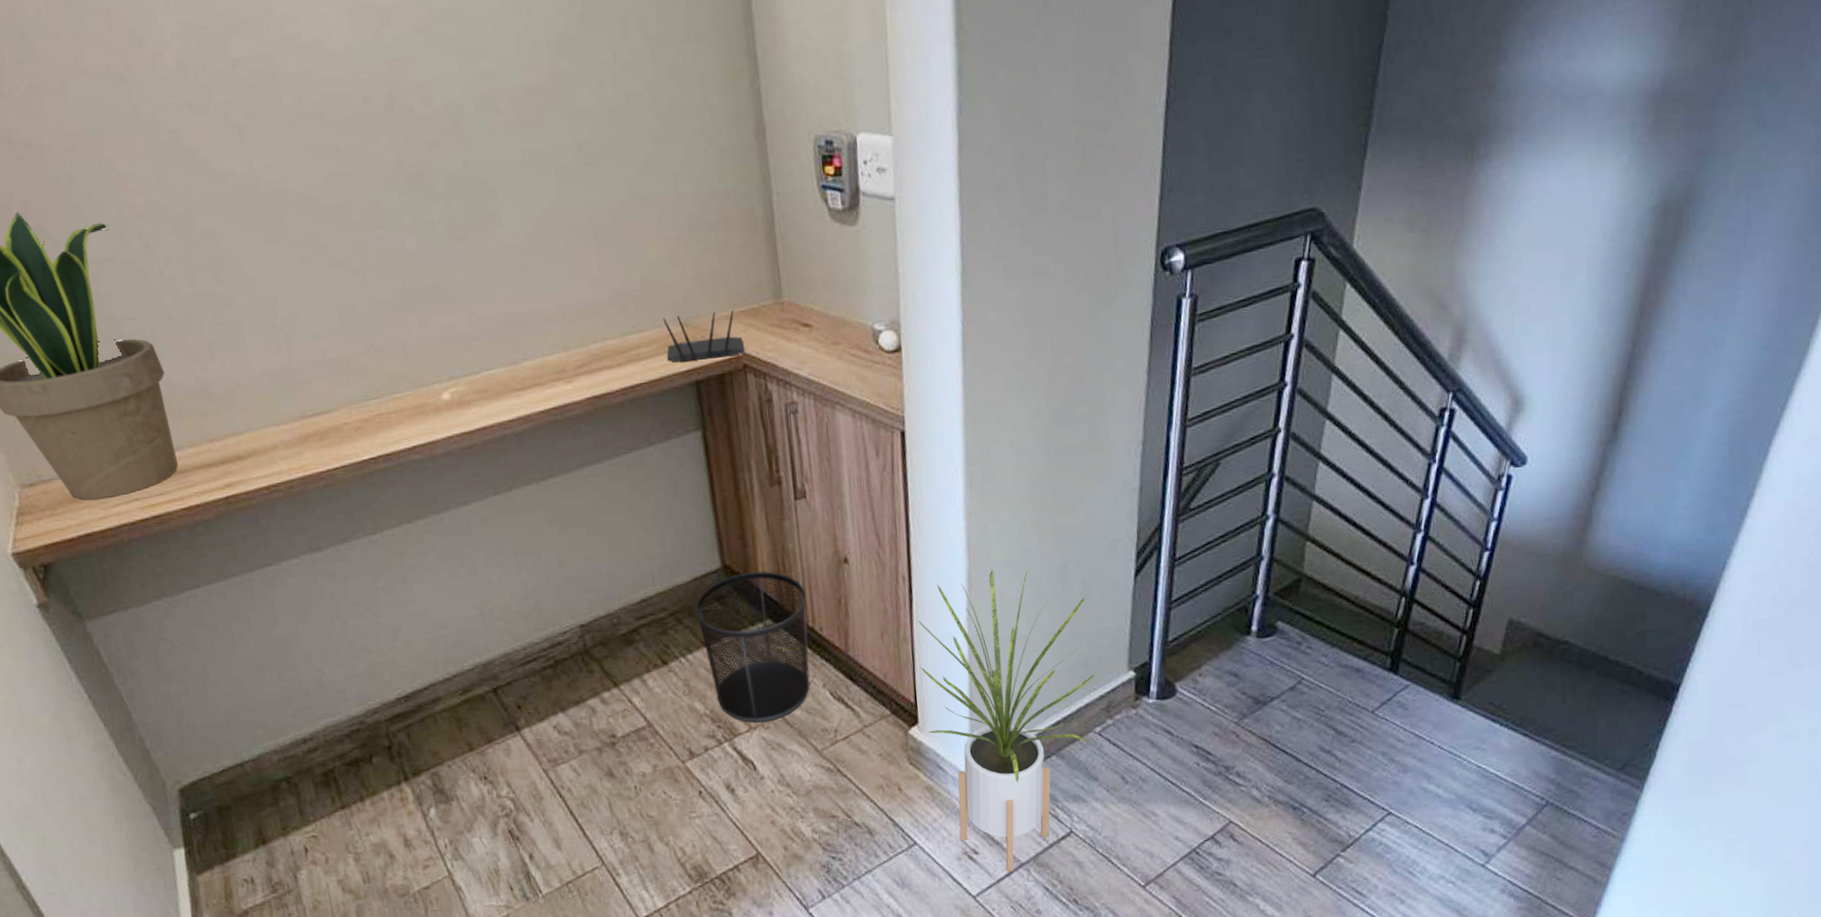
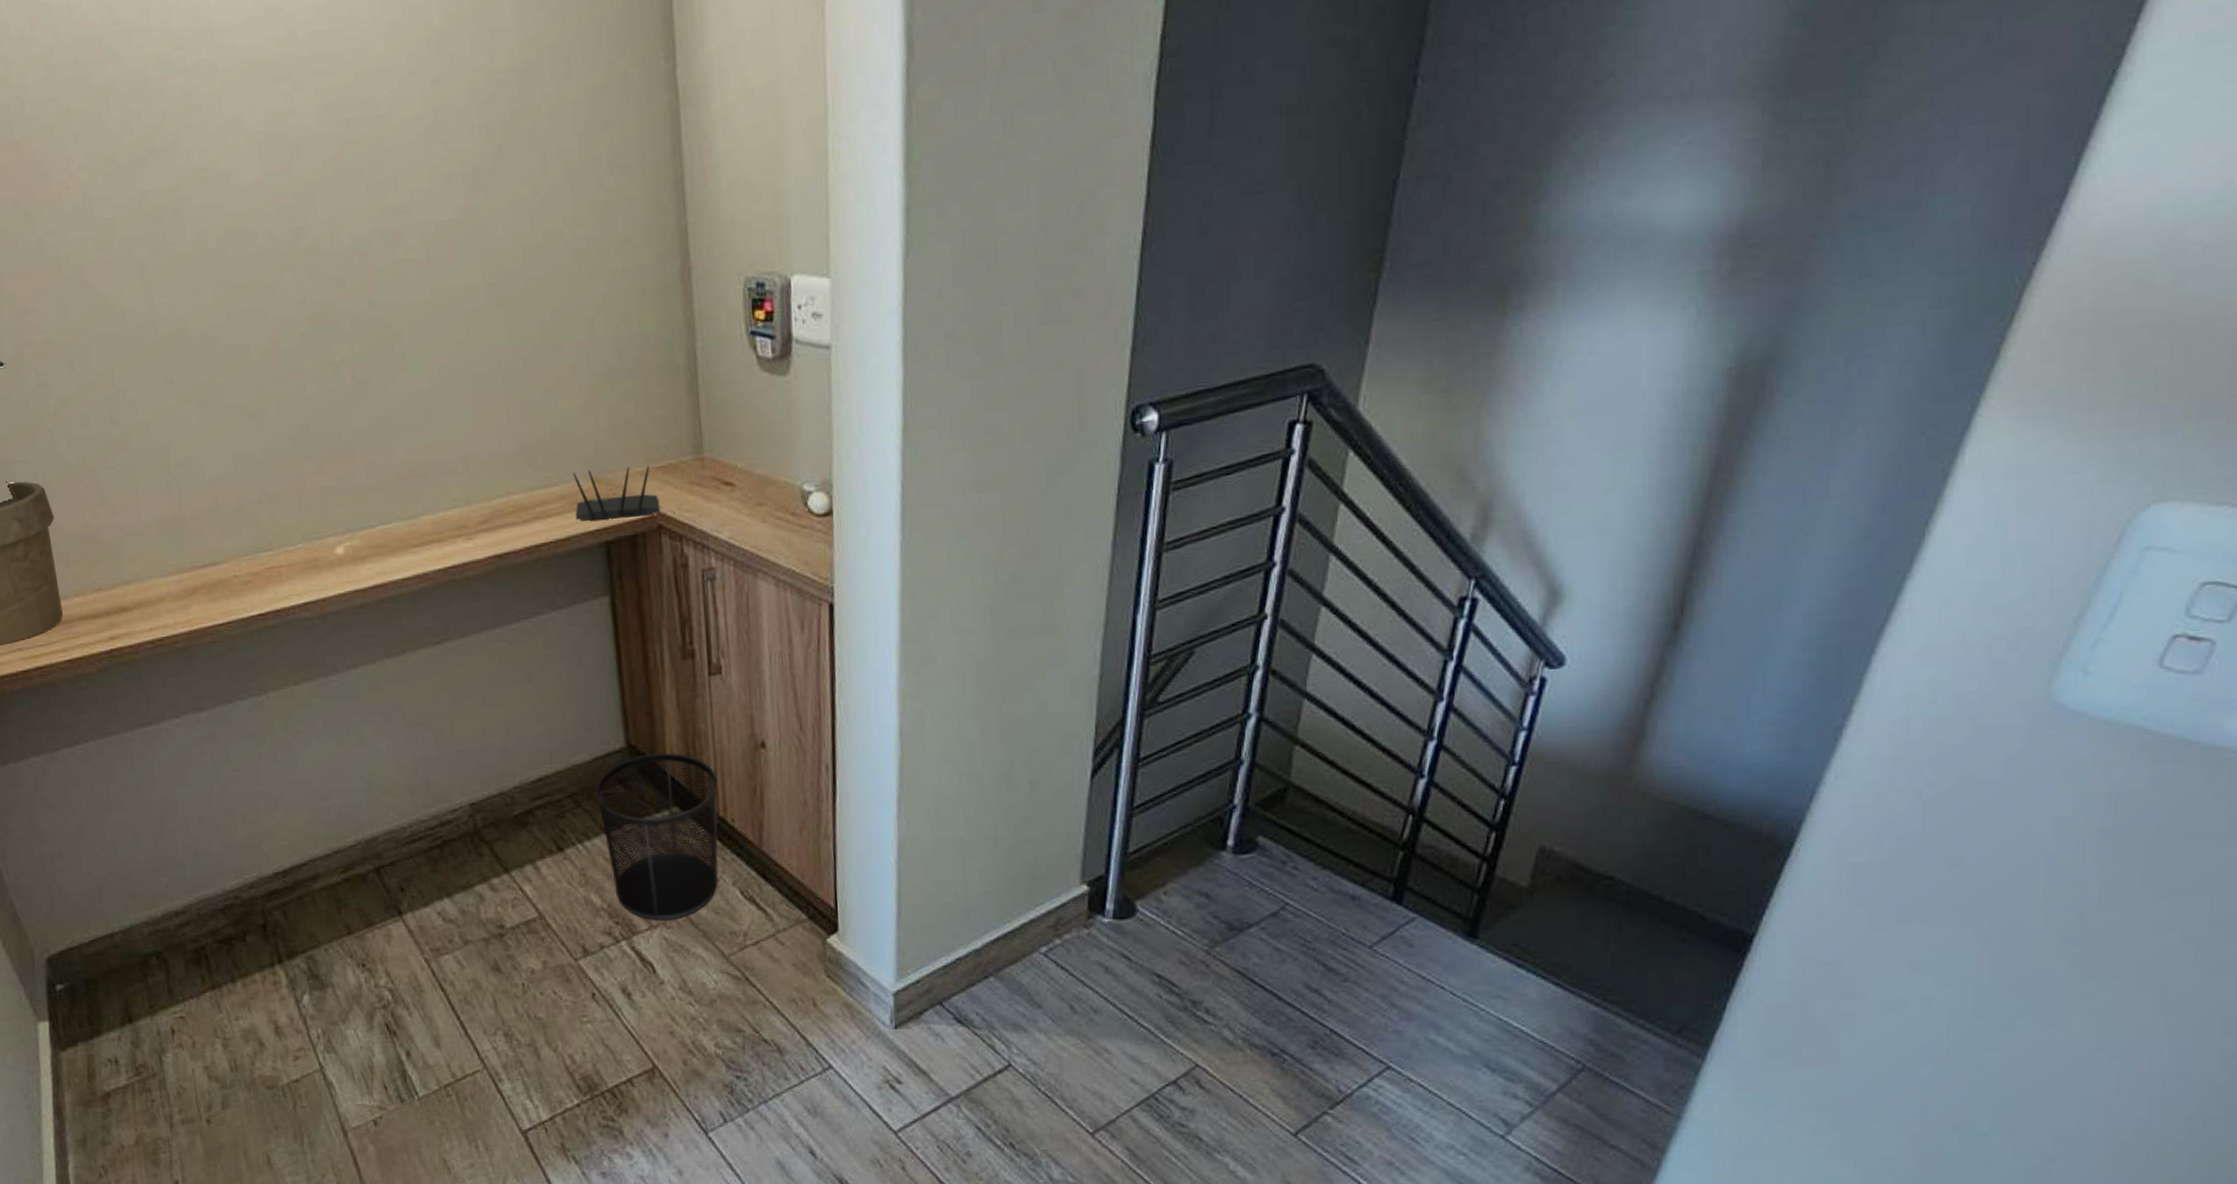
house plant: present [917,569,1095,872] -> none [840,761,1042,1107]

